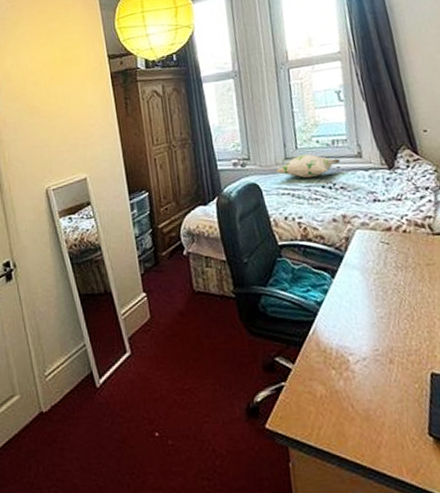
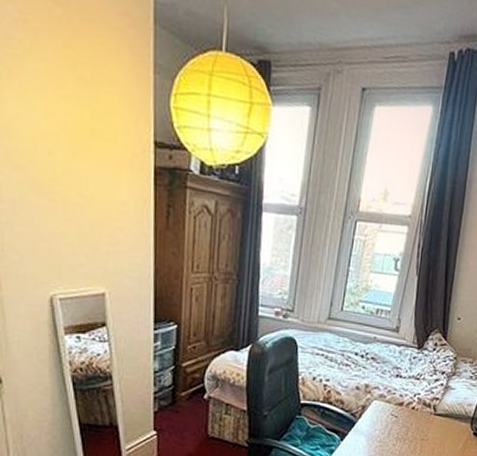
decorative pillow: present [277,154,341,179] -> none [317,317,379,344]

